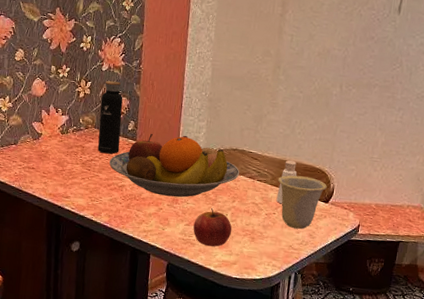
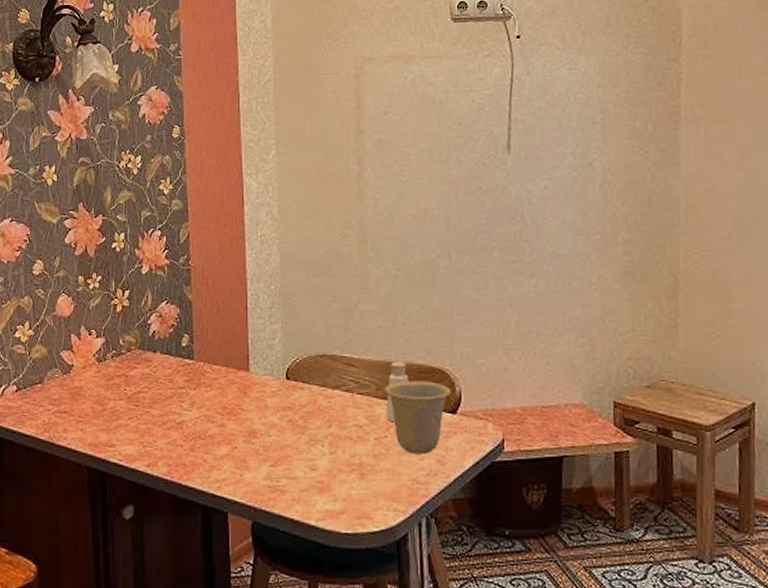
water bottle: present [97,74,123,154] -> none [143,277,173,381]
fruit bowl: present [109,133,240,198] -> none [162,344,333,429]
apple: present [193,208,232,247] -> none [281,439,333,492]

